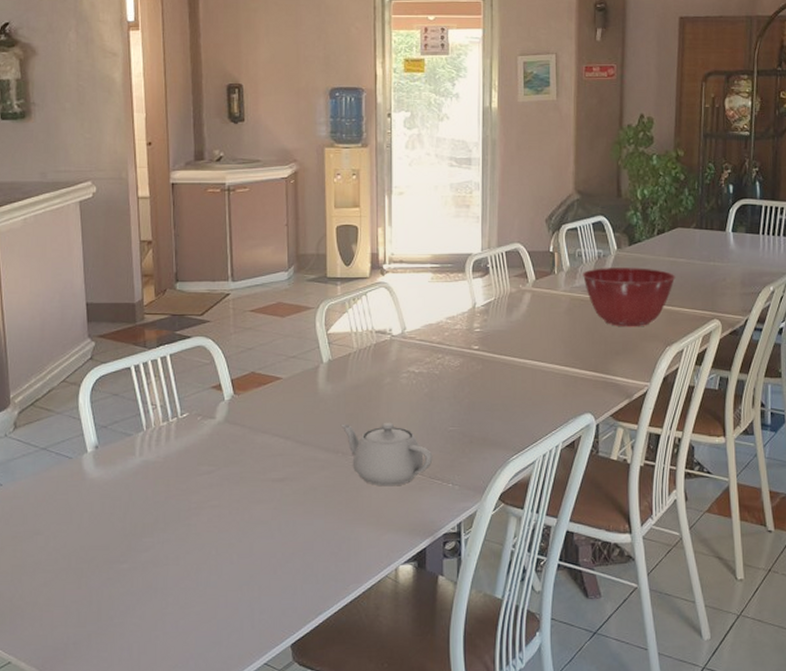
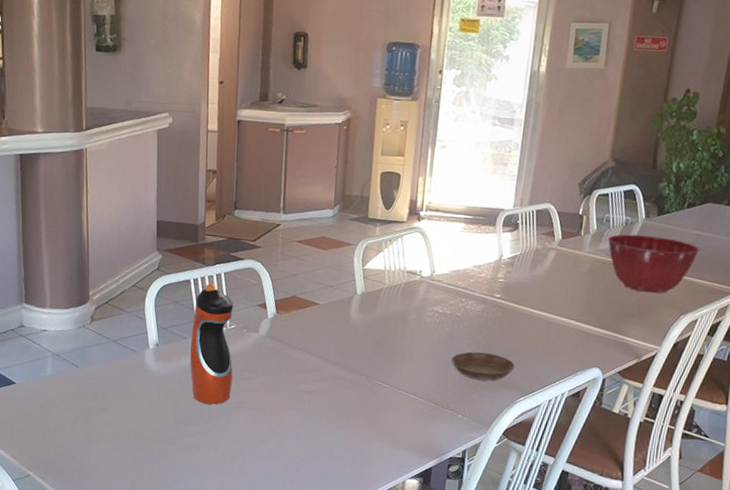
water bottle: none [136,369,189,509] -> present [189,283,234,405]
teapot: present [342,423,433,487] -> none [368,350,447,411]
saucer: none [434,411,503,442] -> present [451,352,515,381]

